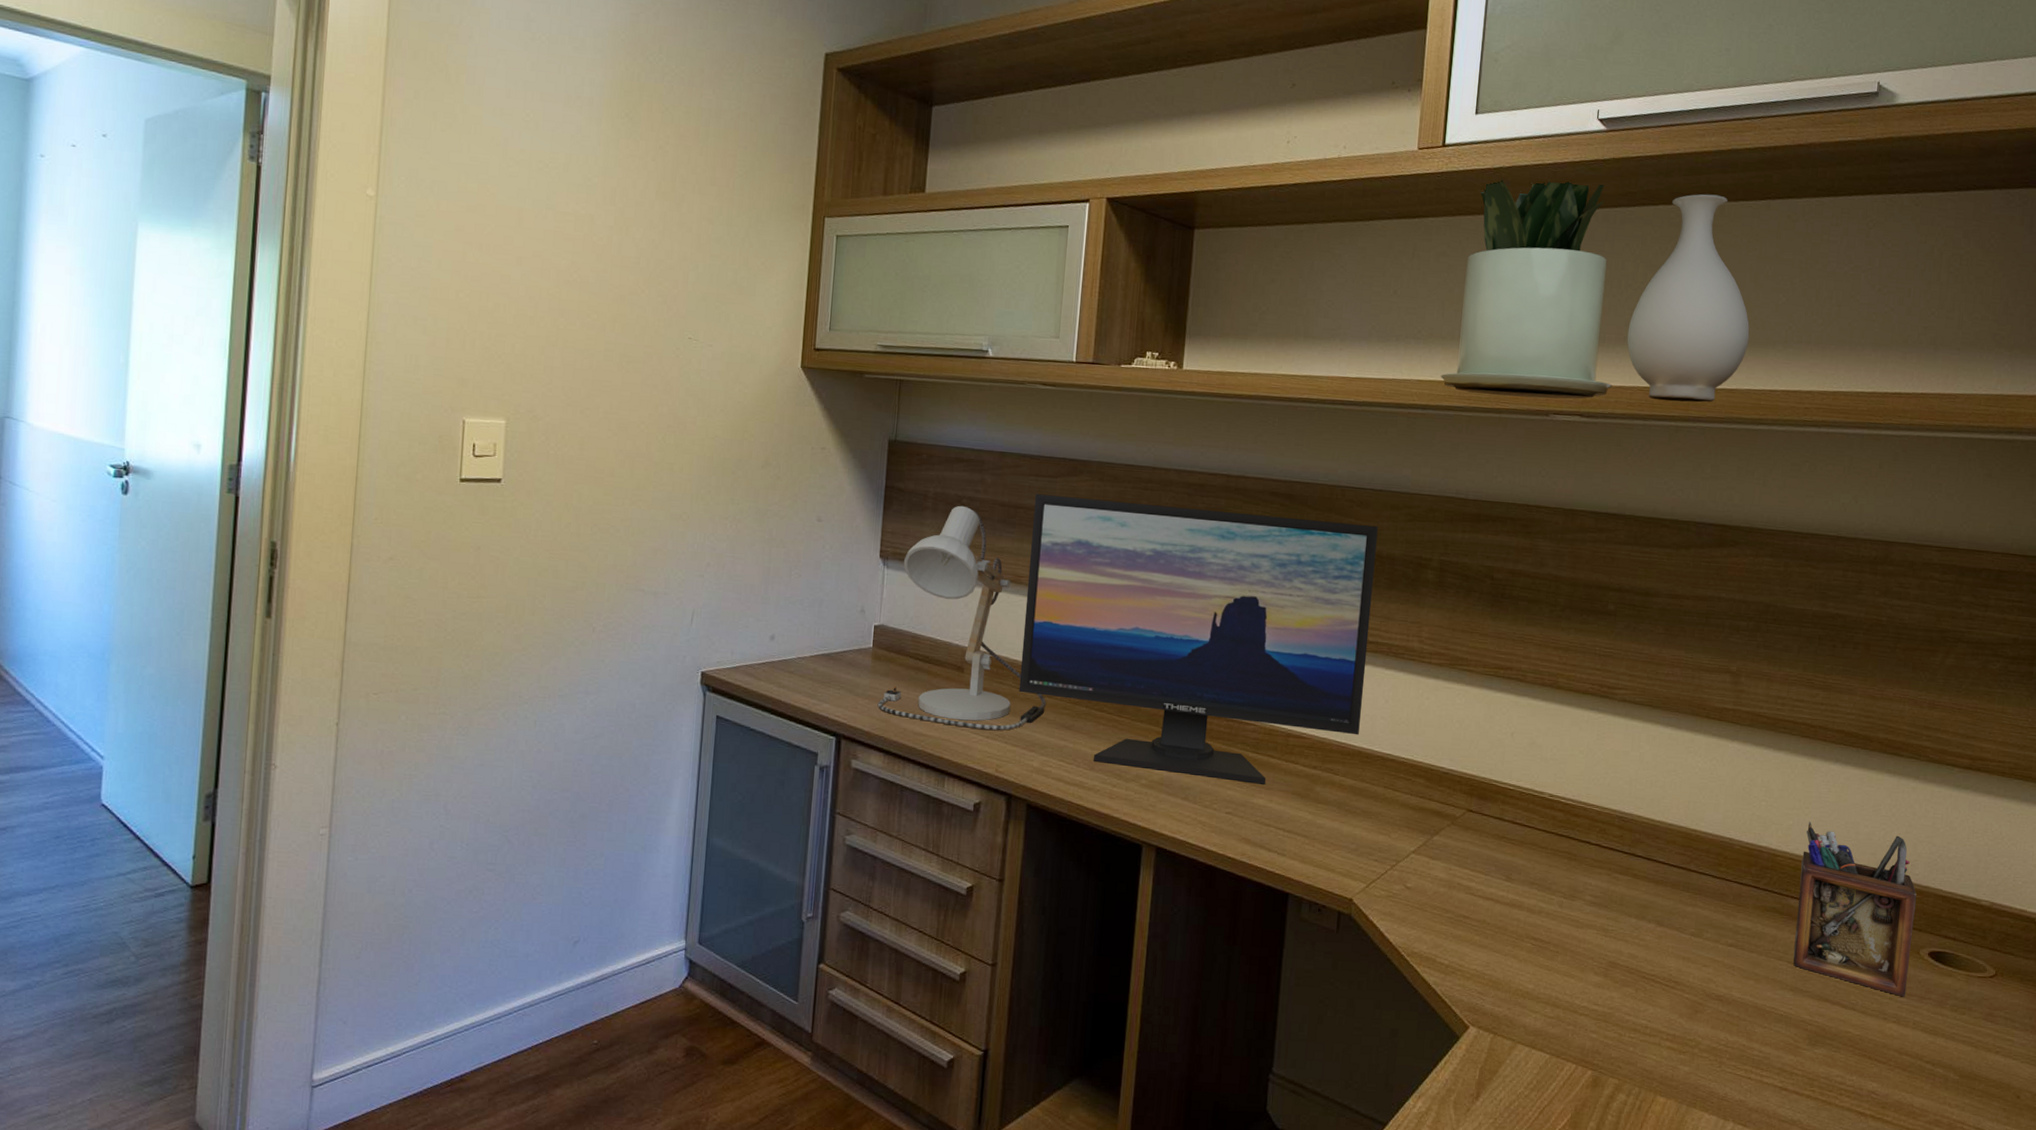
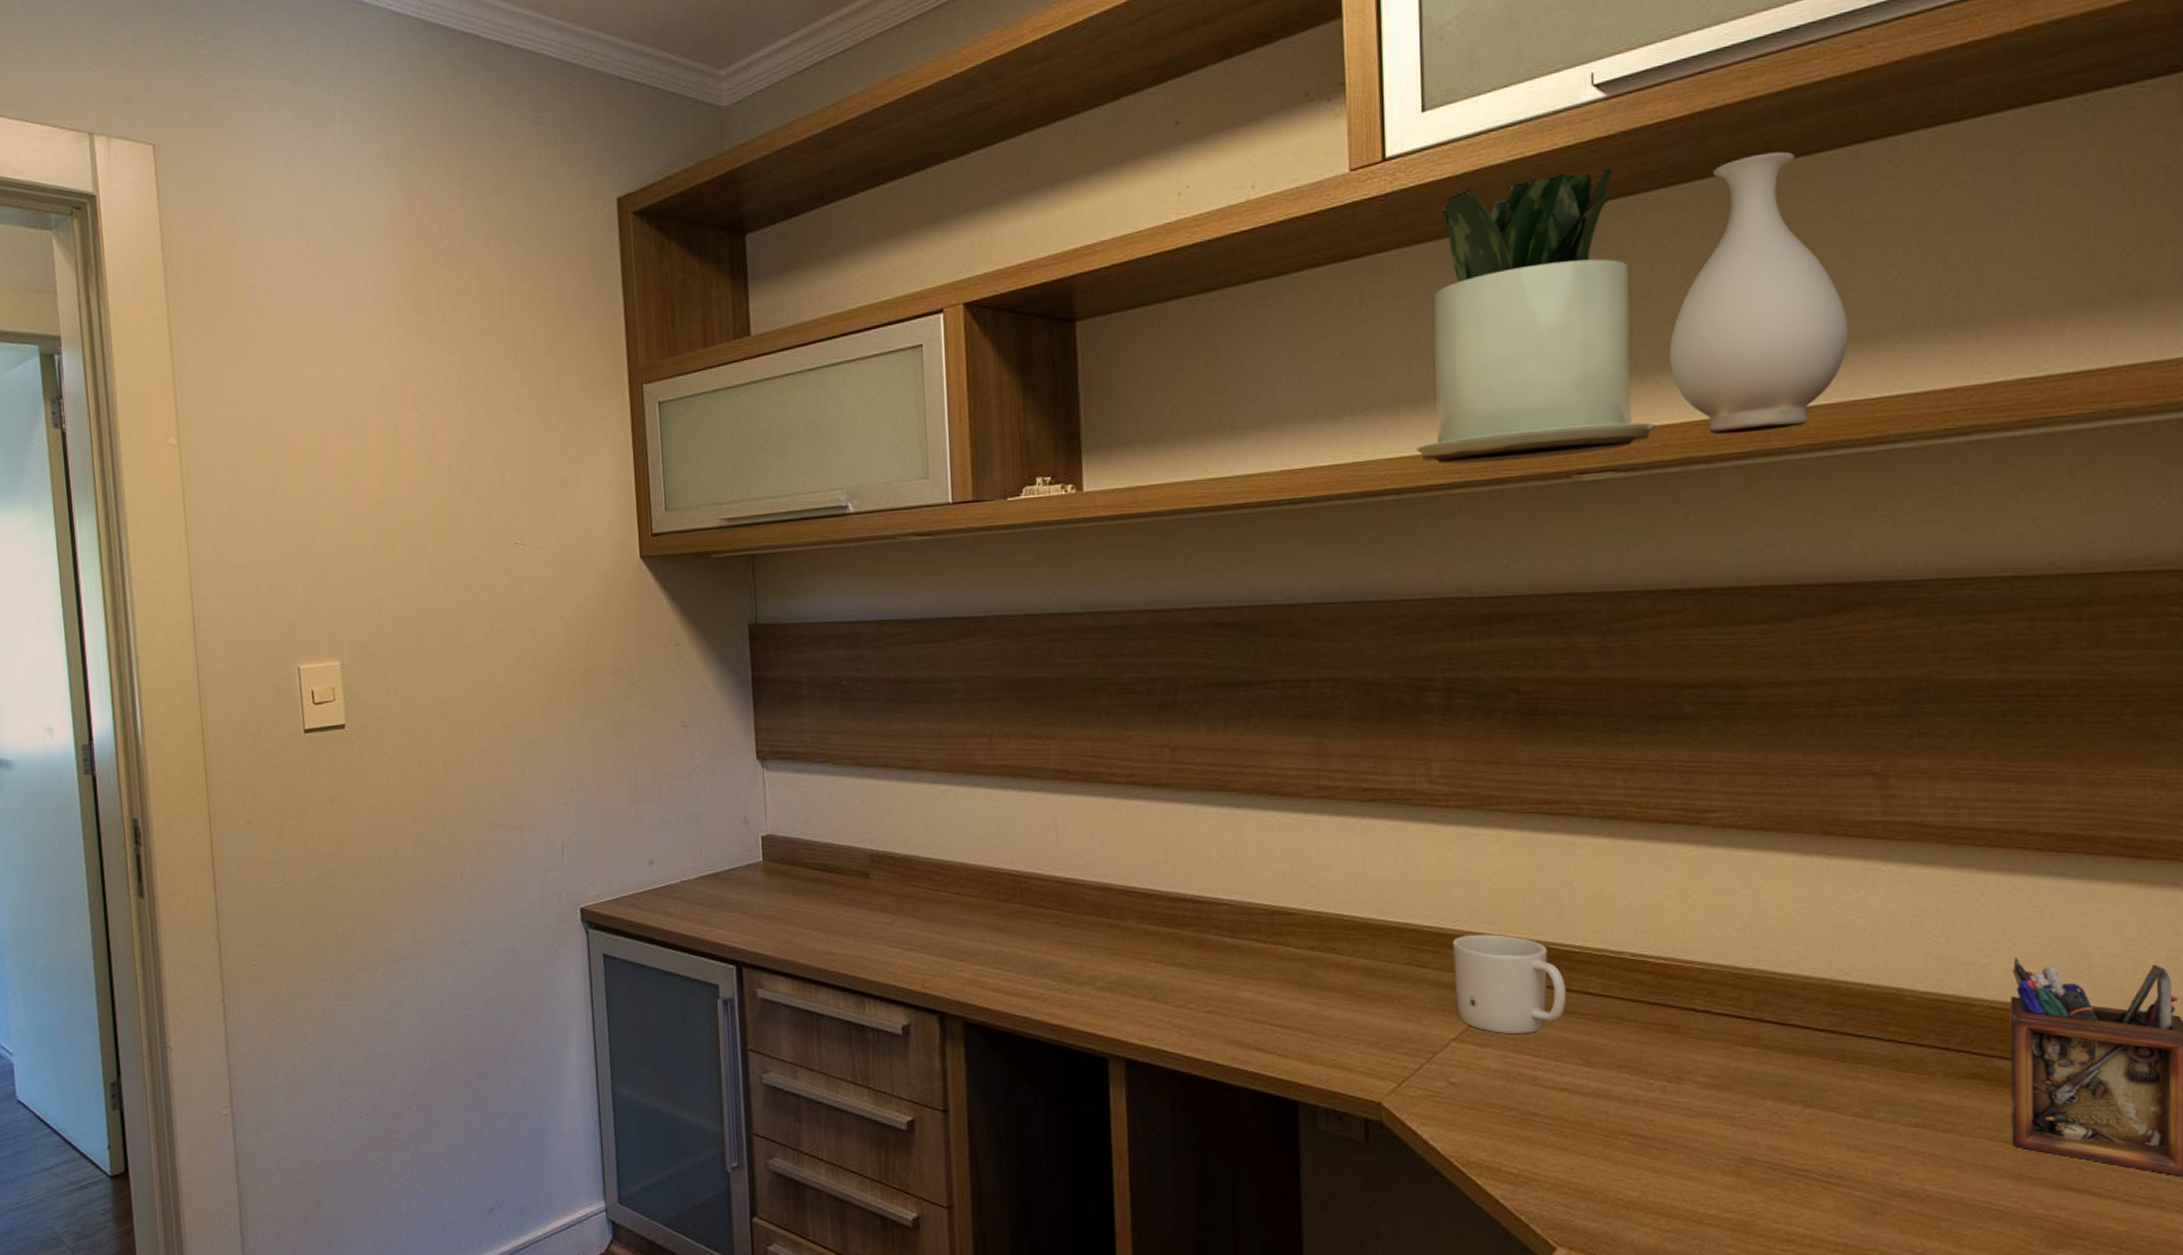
desk lamp: present [877,505,1047,731] -> none [777,688,972,942]
computer monitor: present [1018,493,1378,785] -> none [925,646,1364,975]
mug: none [1418,767,1500,852] -> present [1453,933,1567,1035]

